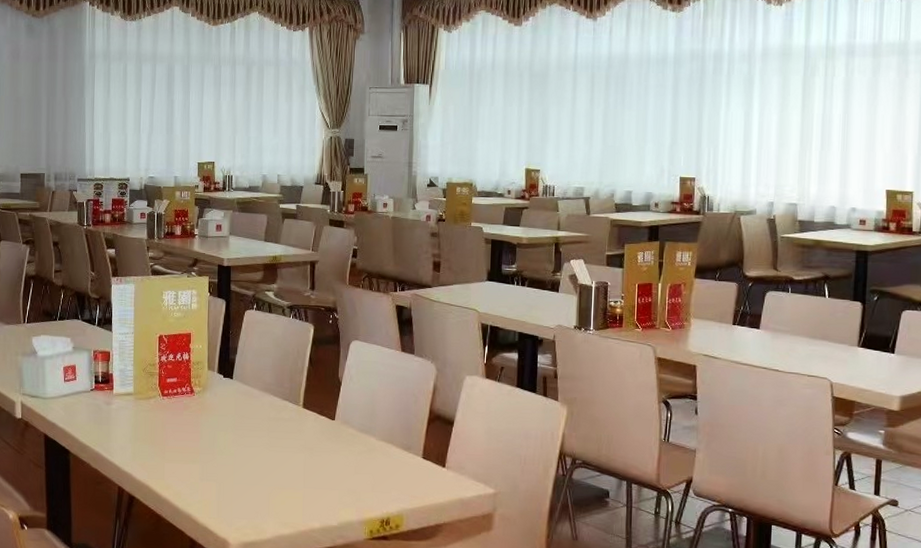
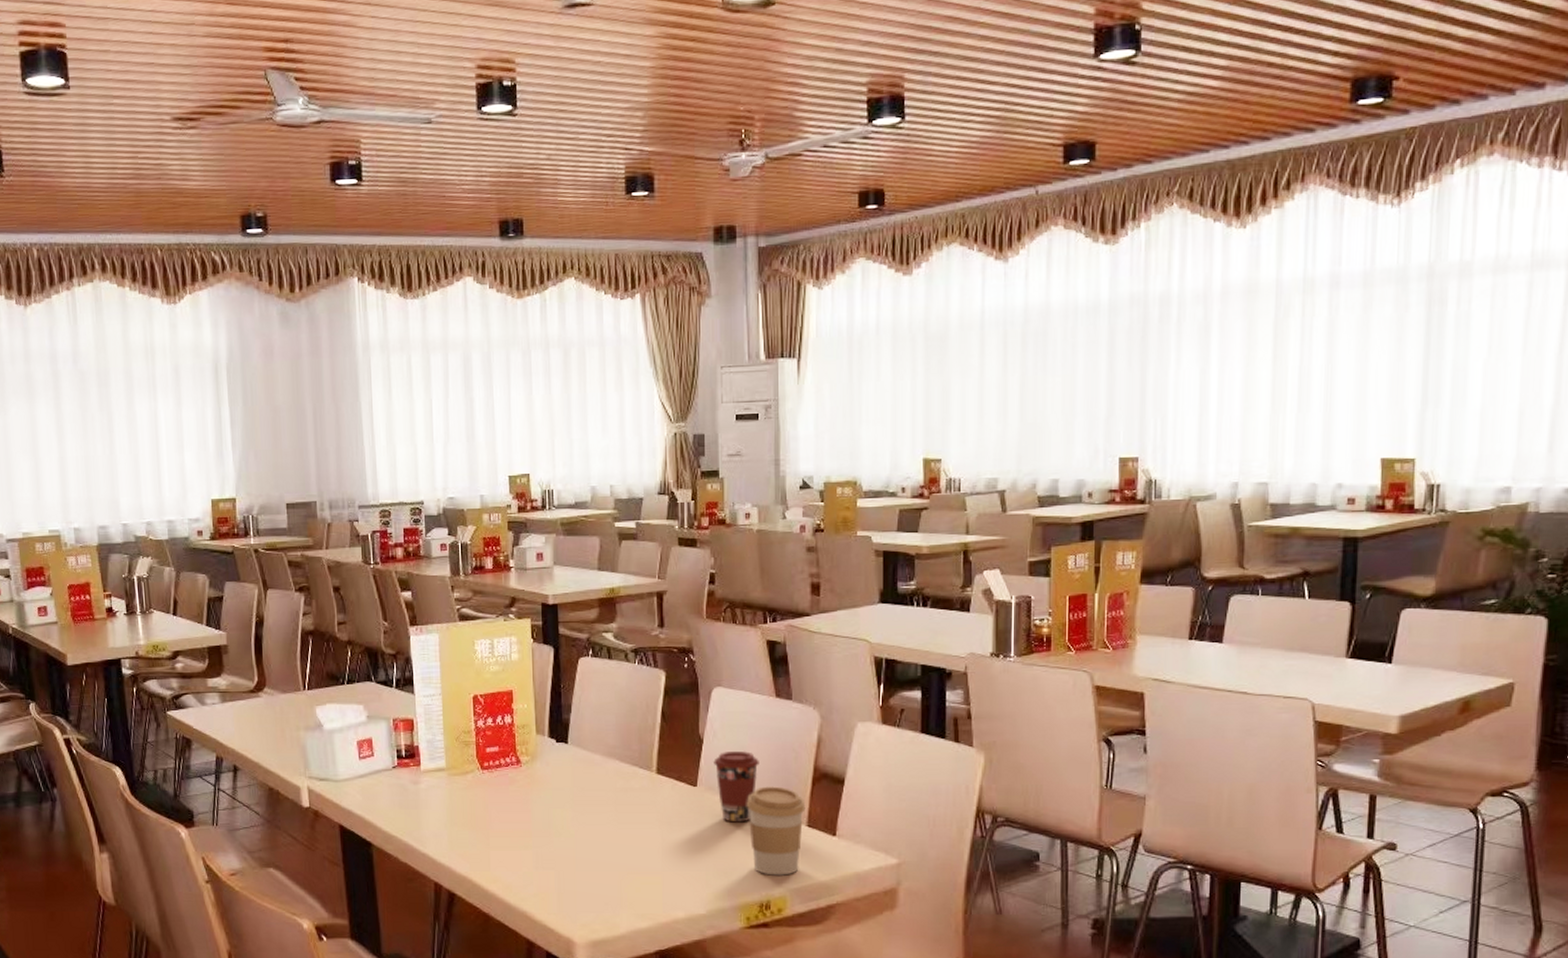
coffee cup: none [349,392,386,452] -> present [713,750,759,823]
coffee cup: none [374,423,422,498] -> present [746,786,806,876]

